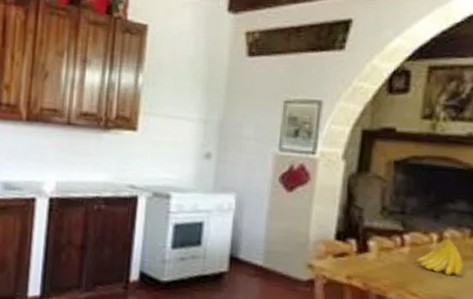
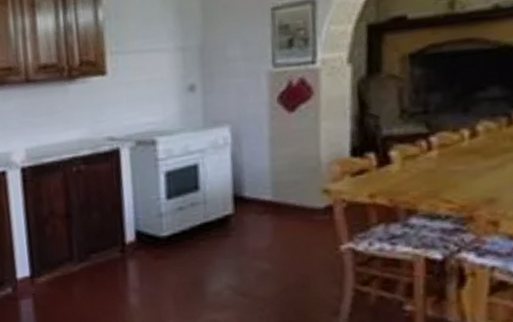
banana: present [416,235,463,275] -> none [447,129,502,173]

